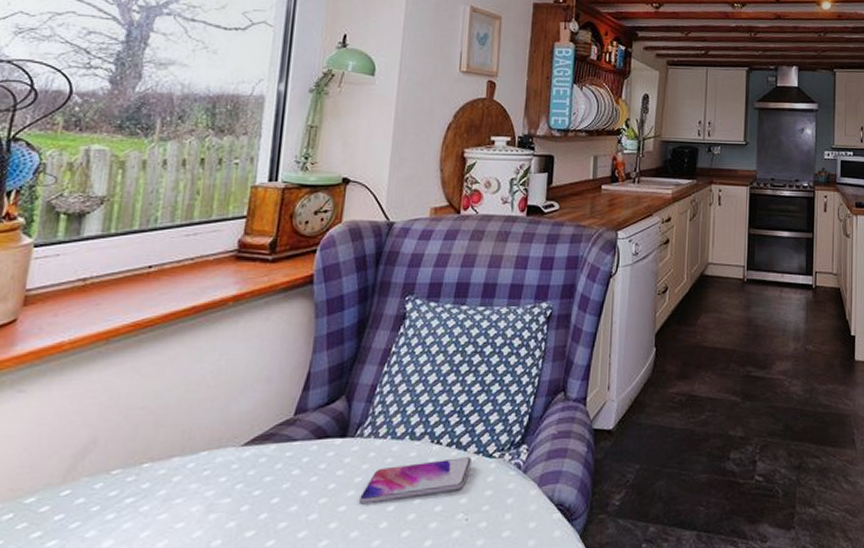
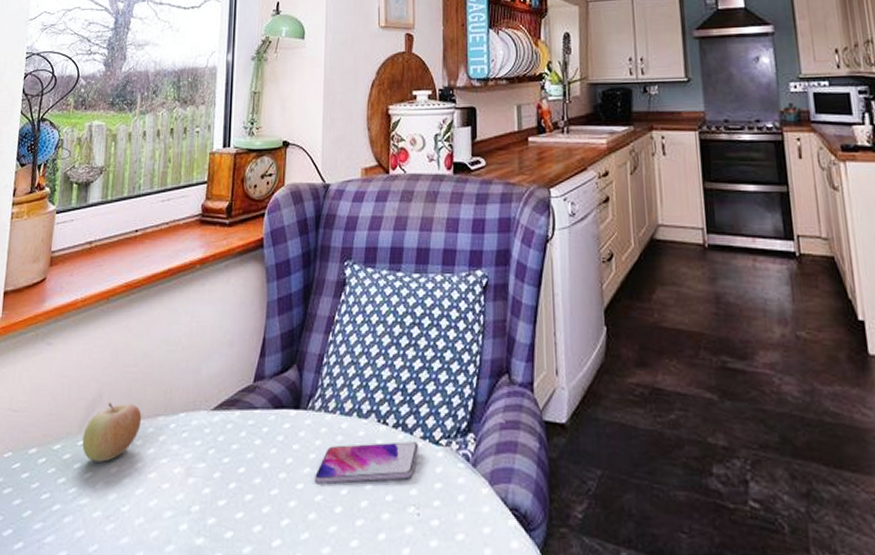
fruit: none [67,447,151,511] -> present [82,401,142,462]

